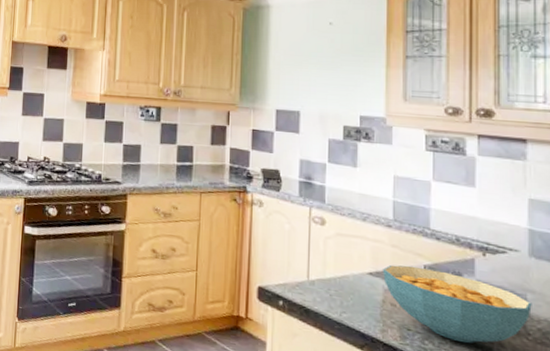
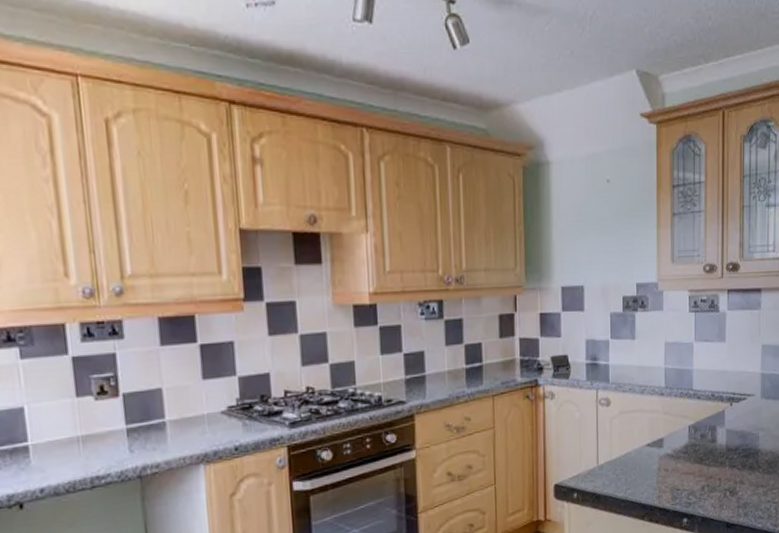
cereal bowl: present [383,264,532,344] -> none [658,427,762,489]

